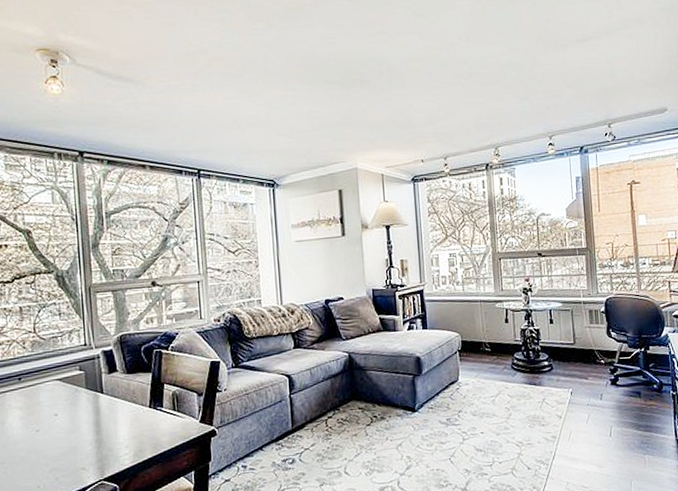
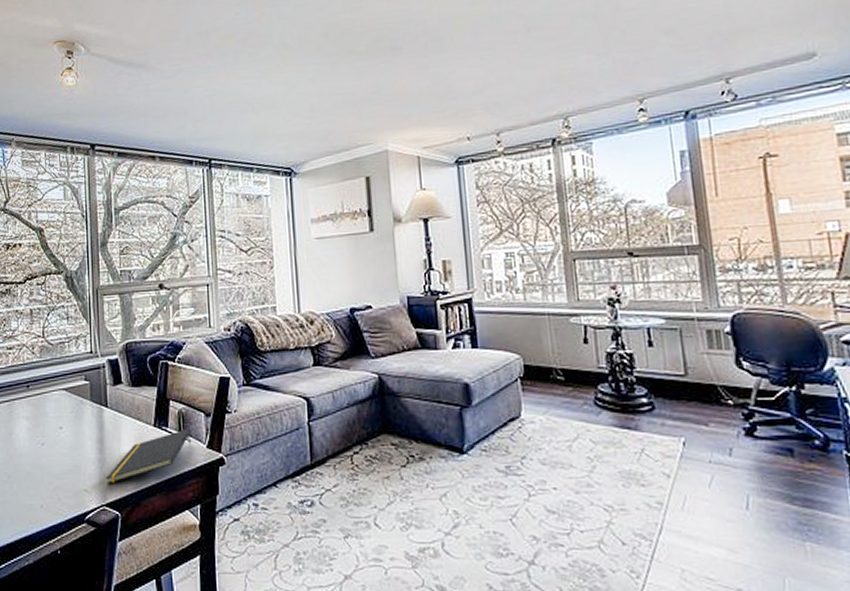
notepad: none [103,407,185,462] -> present [106,428,191,485]

